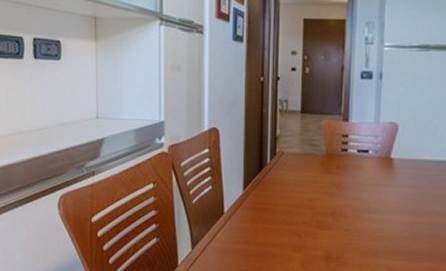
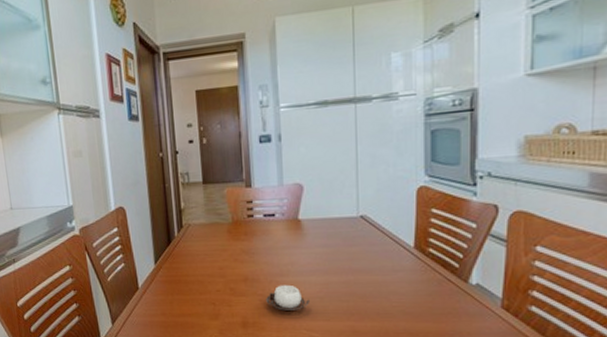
cup: none [351,221,393,248] -> present [266,284,310,311]

